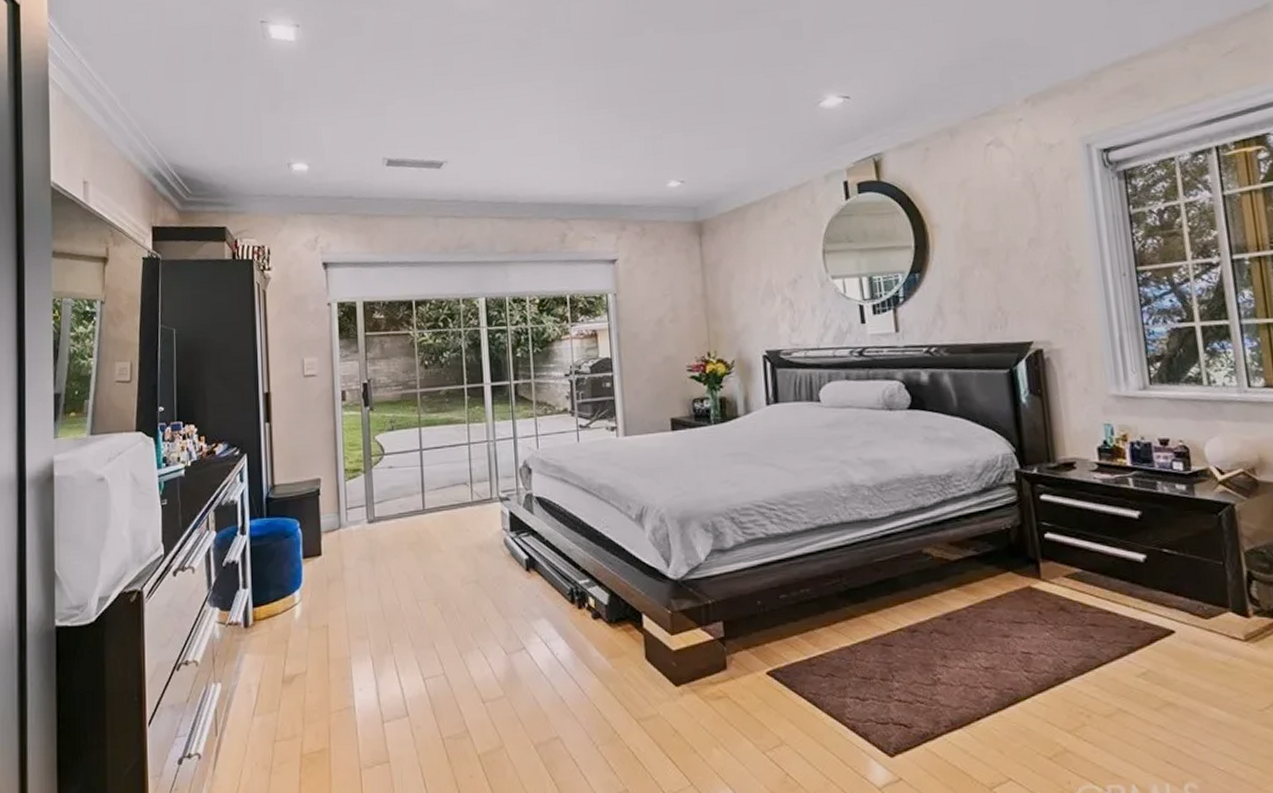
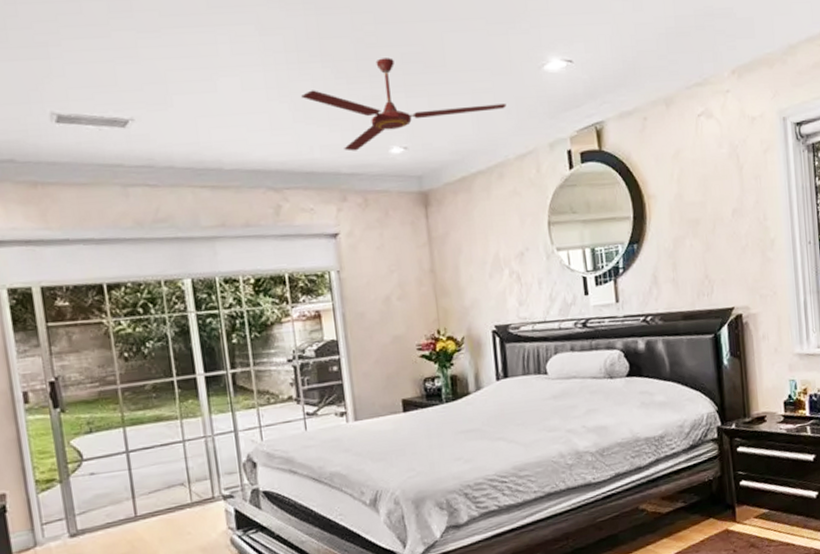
ceiling fan: none [589,101,782,186] -> present [301,58,506,151]

